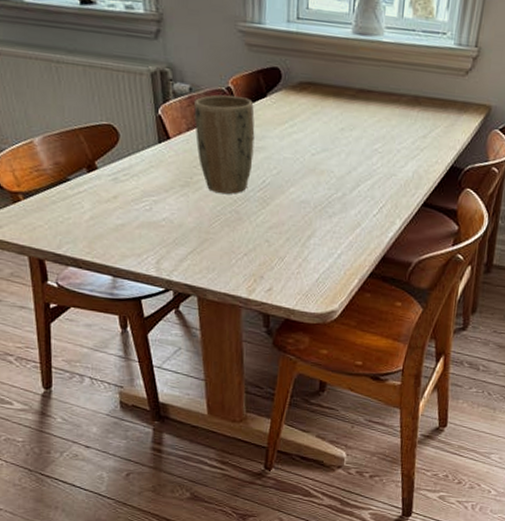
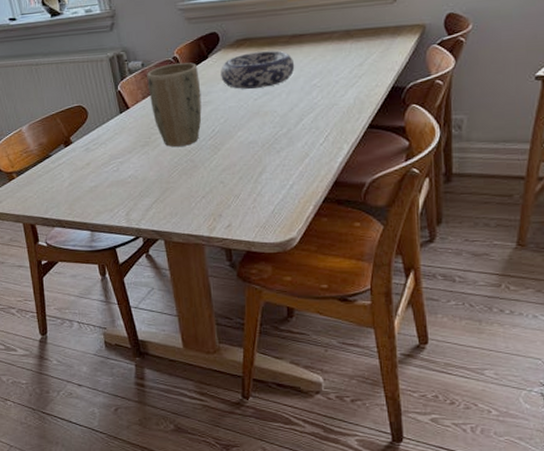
decorative bowl: none [278,99,359,143] -> present [221,51,295,89]

